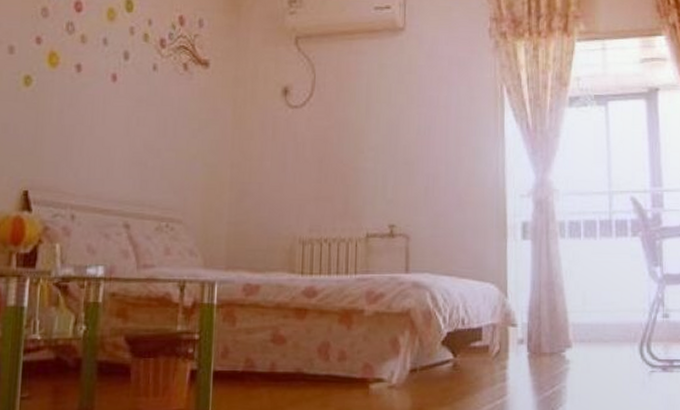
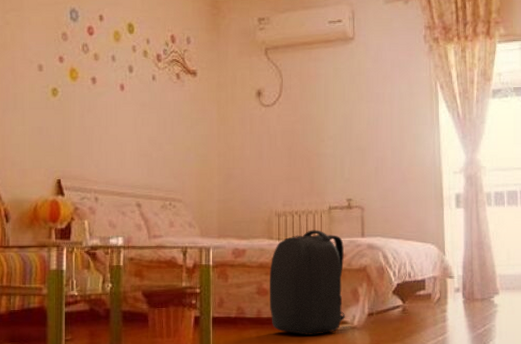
backpack: none [287,262,390,396] -> present [270,230,352,335]

